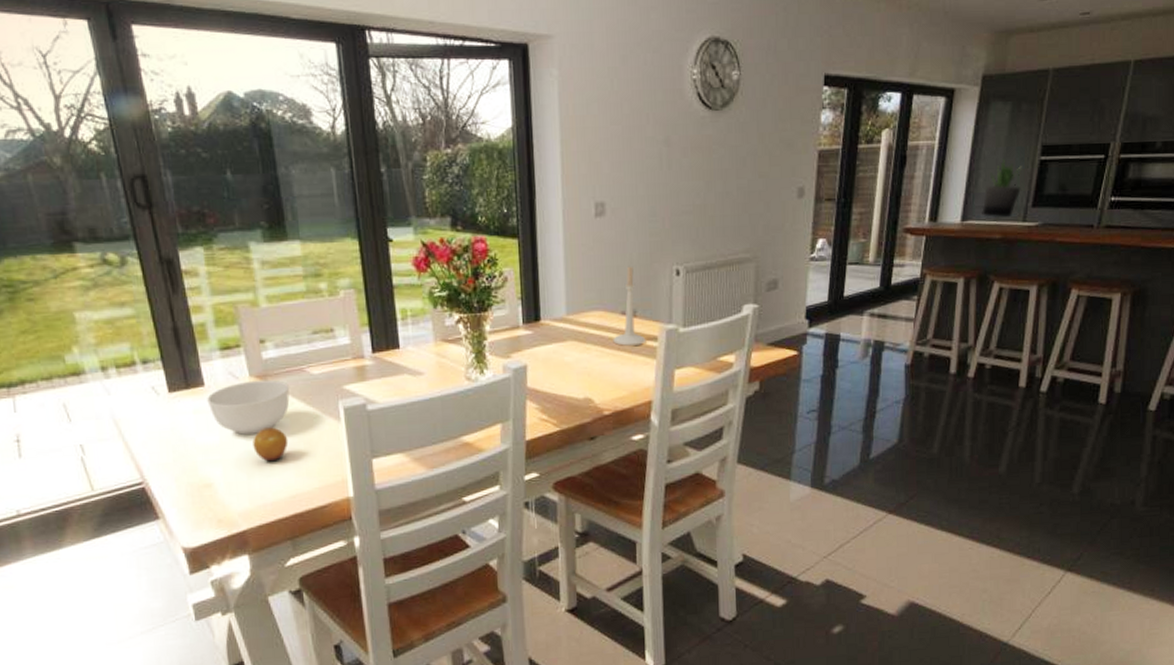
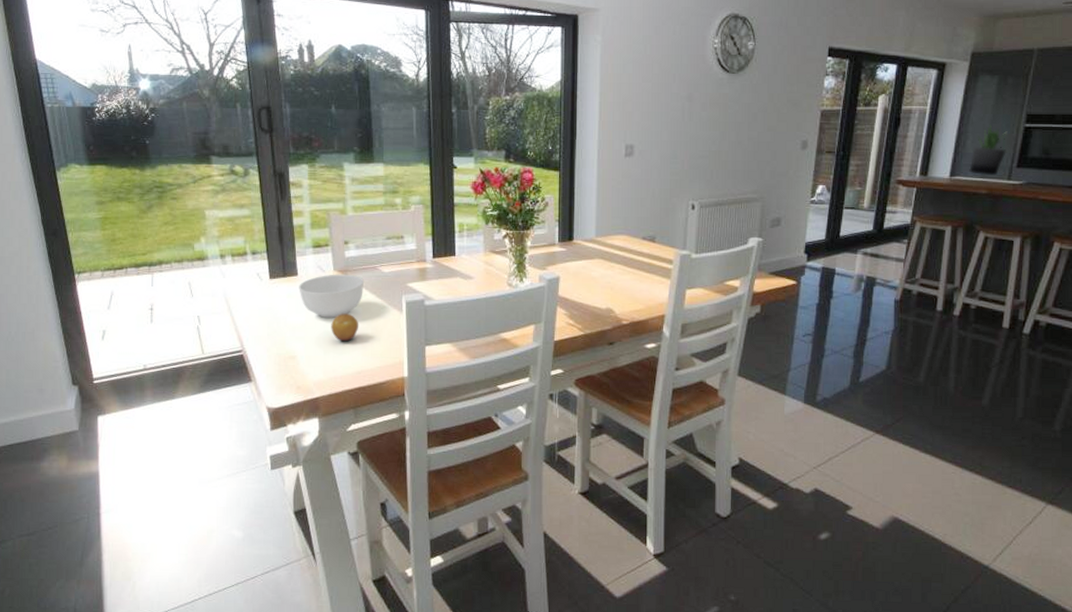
candlestick: present [613,266,646,347] -> none [634,199,663,268]

